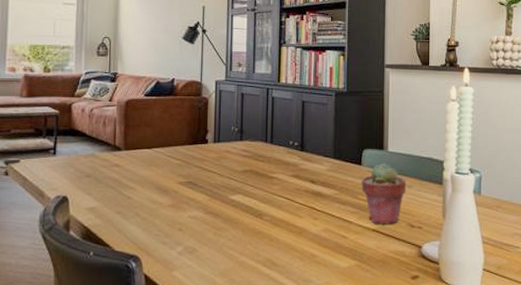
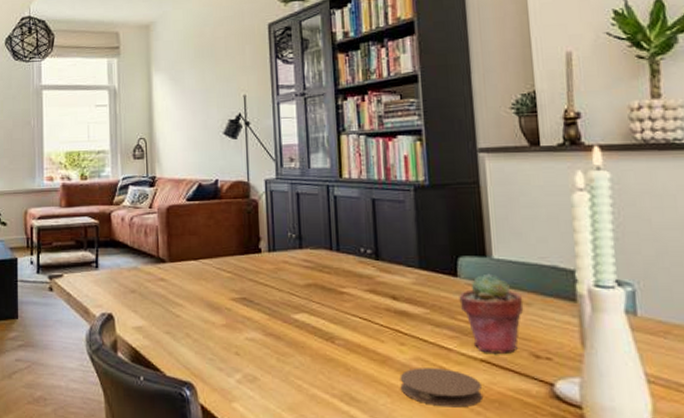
coaster: none [311,237,371,267] -> present [400,368,482,408]

